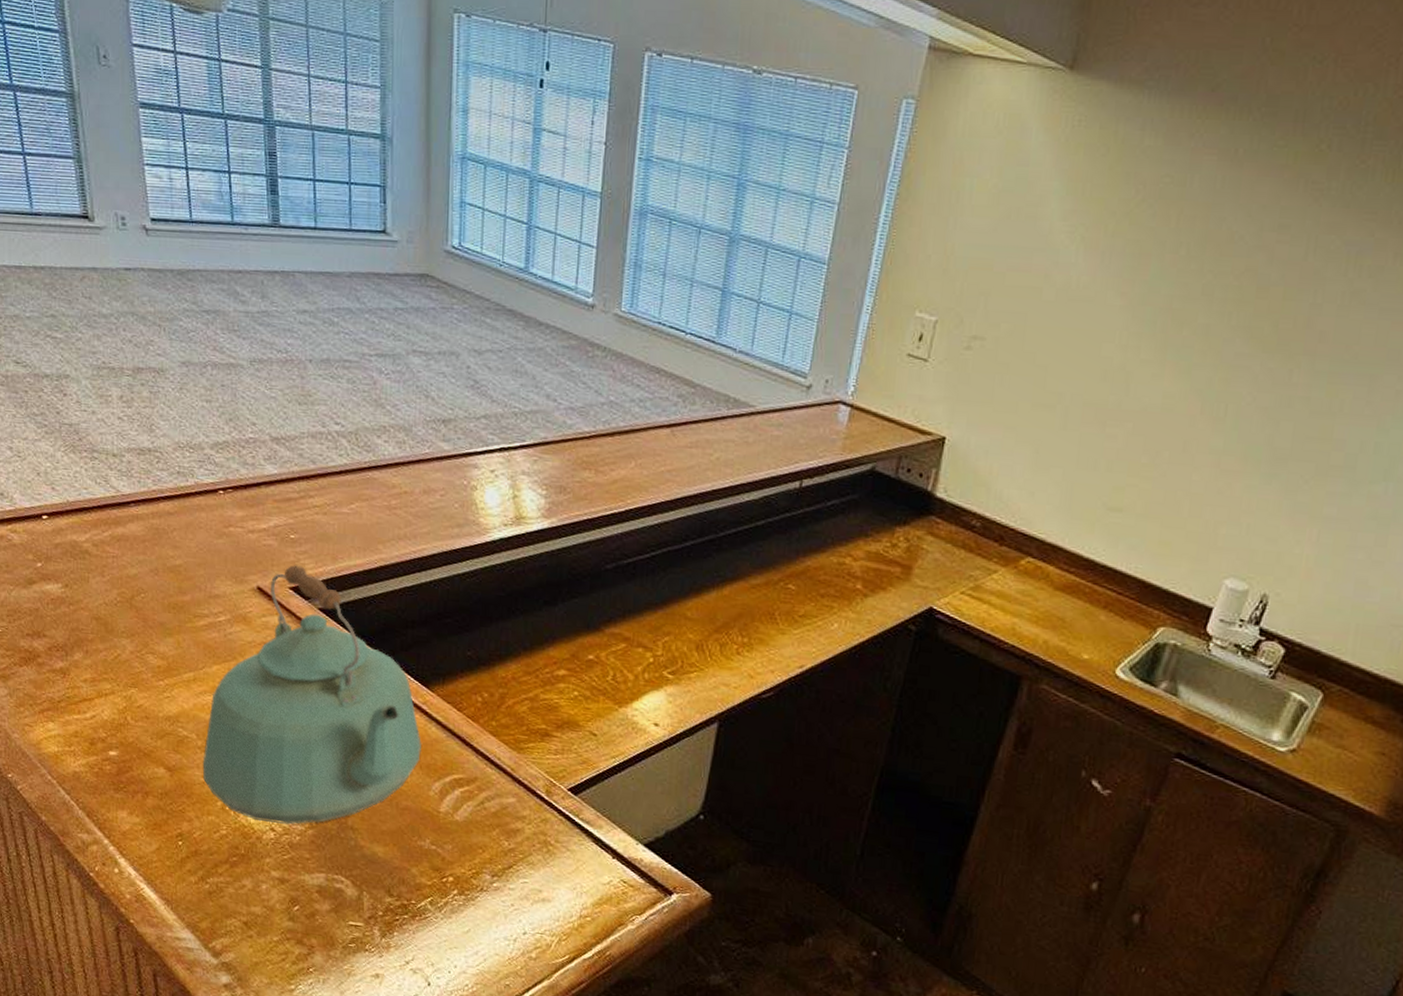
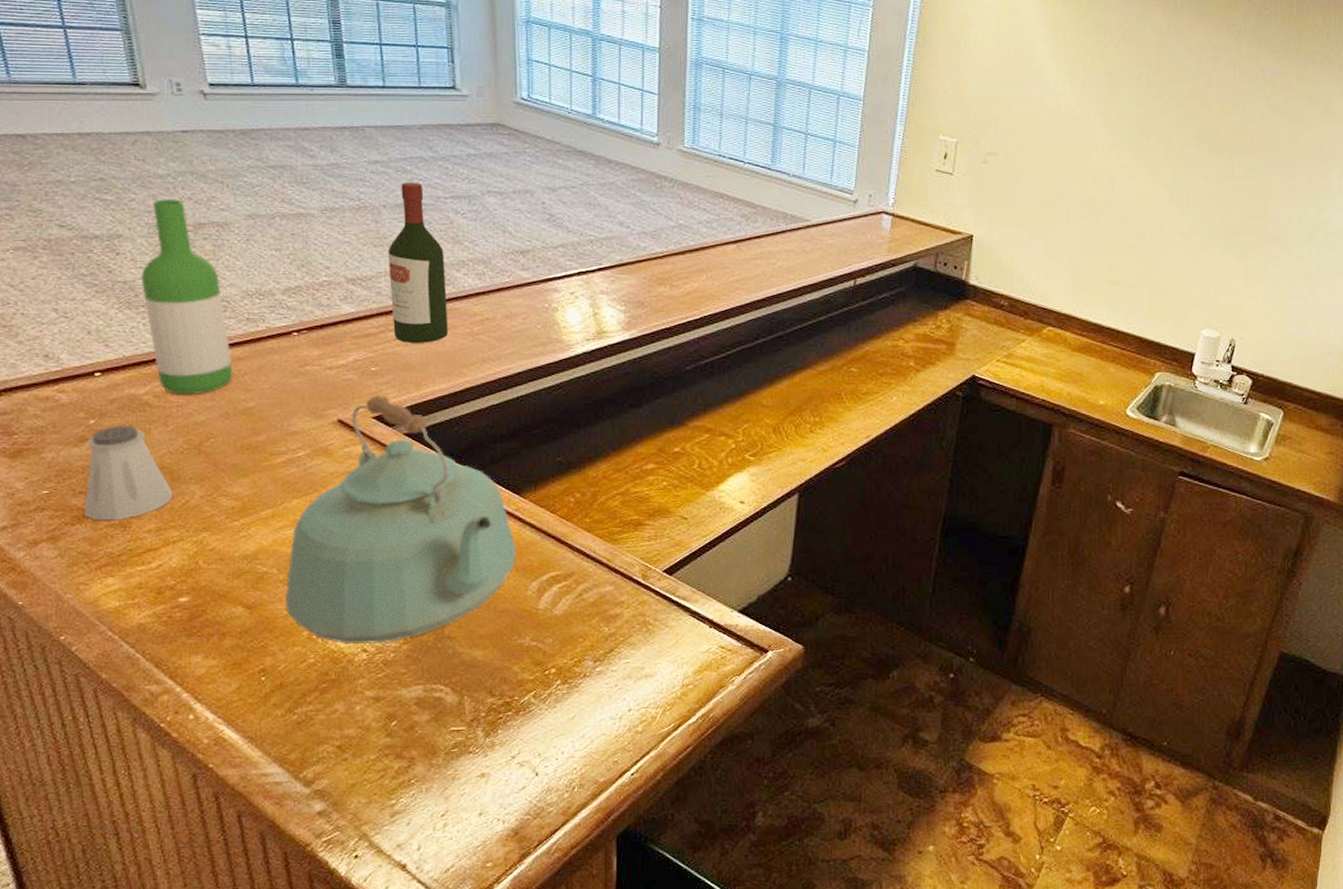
saltshaker: none [31,571,106,667] -> present [84,425,172,521]
wine bottle: none [85,340,163,547] -> present [142,199,233,394]
wine bottle: none [311,335,367,513] -> present [387,182,448,343]

